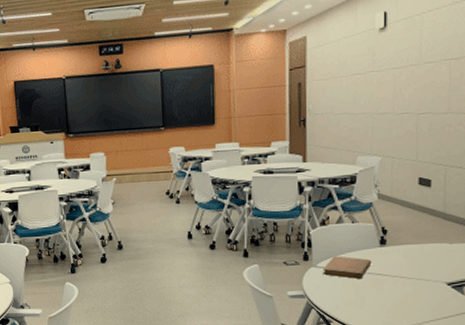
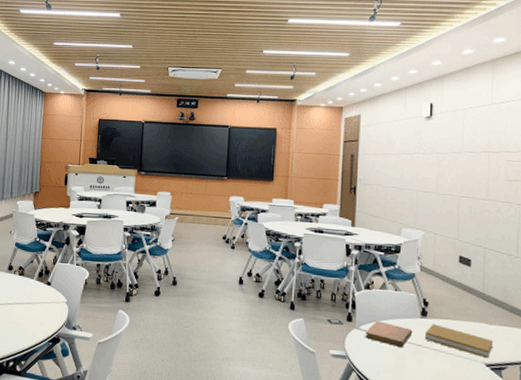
book: none [384,251,455,278] -> present [424,323,494,359]

